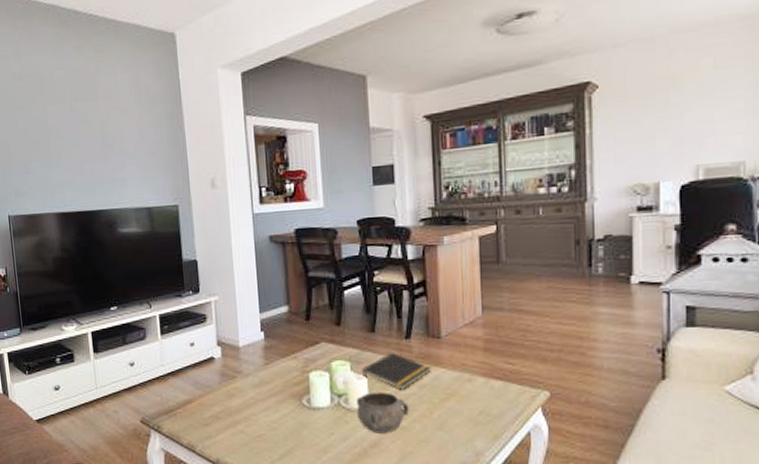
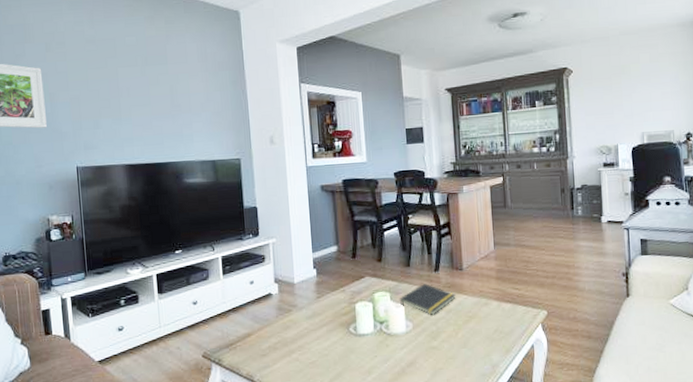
decorative bowl: present [356,392,409,433] -> none [396,317,439,354]

